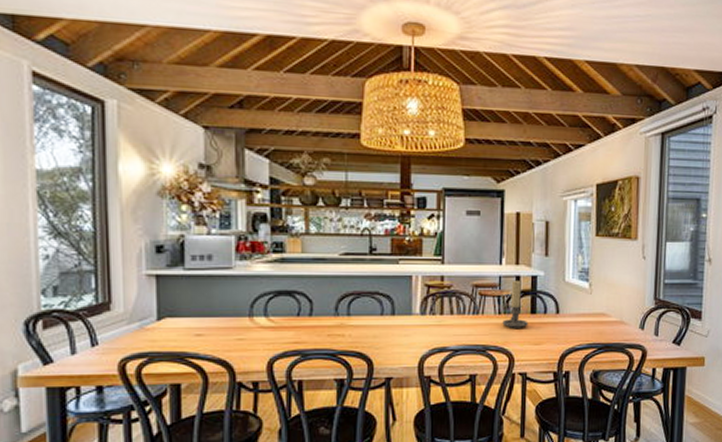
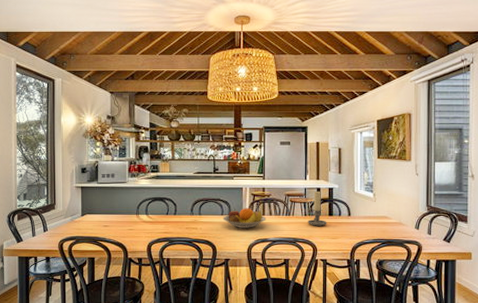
fruit bowl: none [382,305,446,334] -> present [222,208,267,228]

